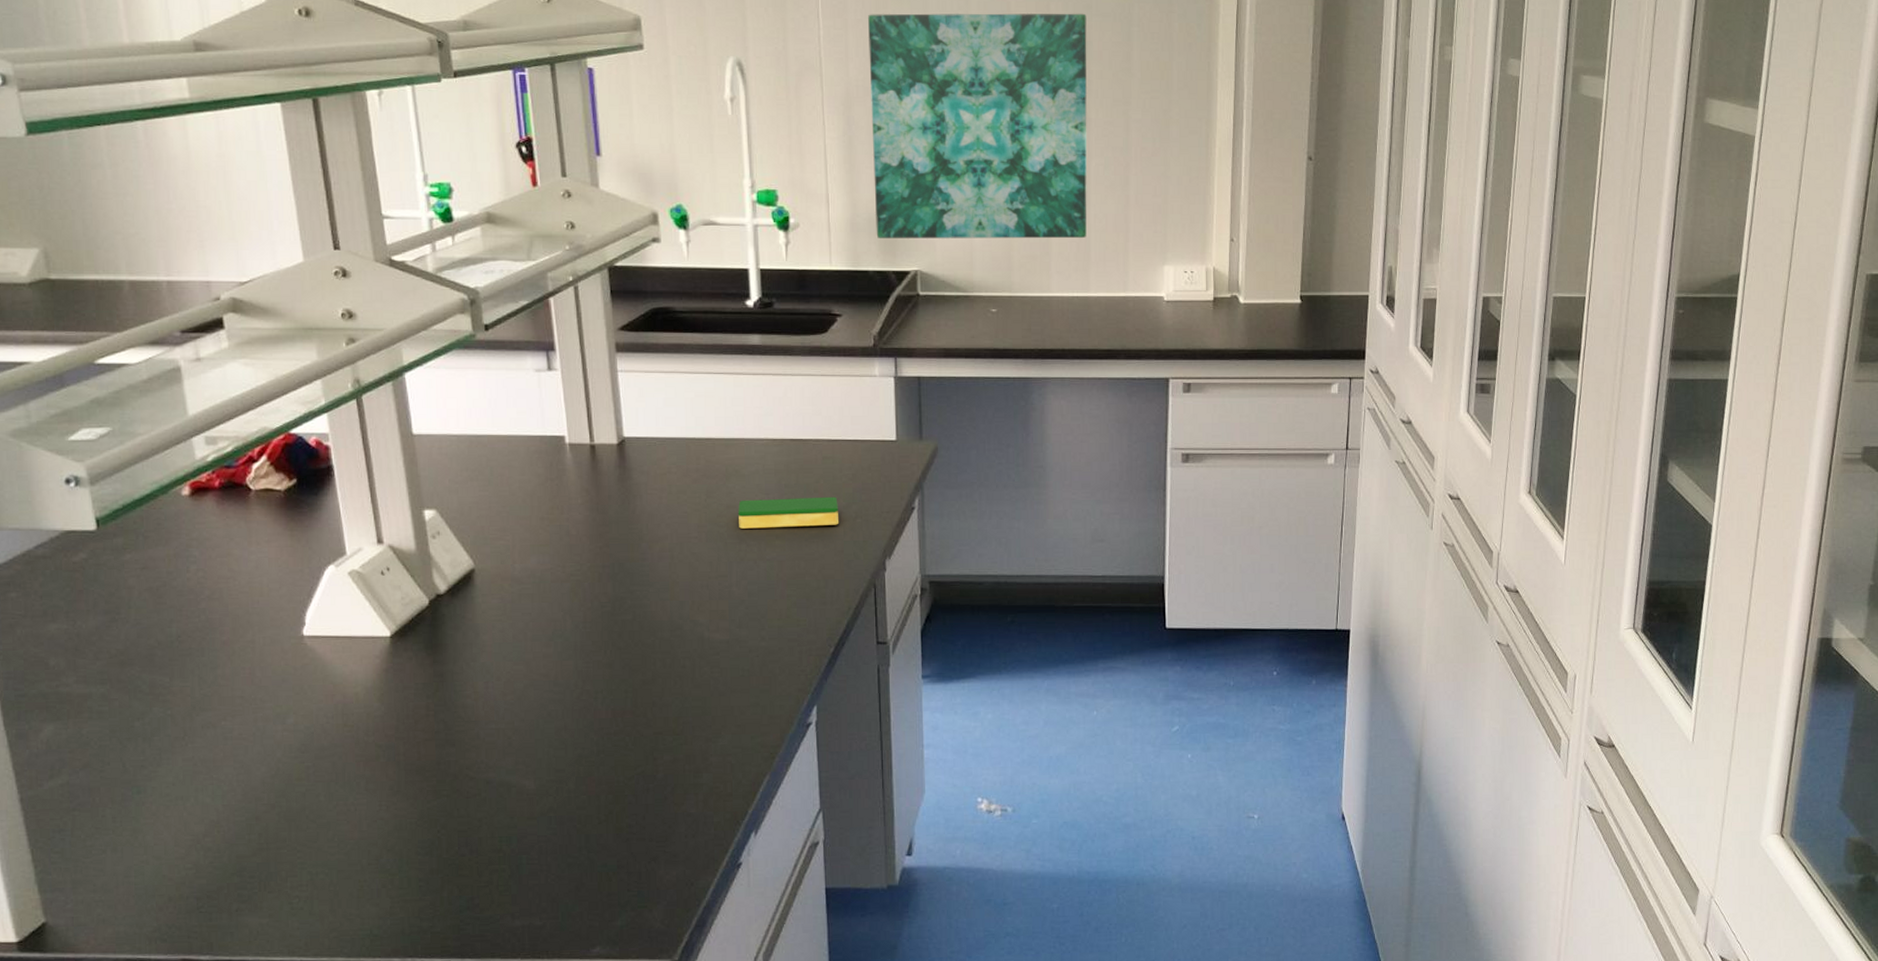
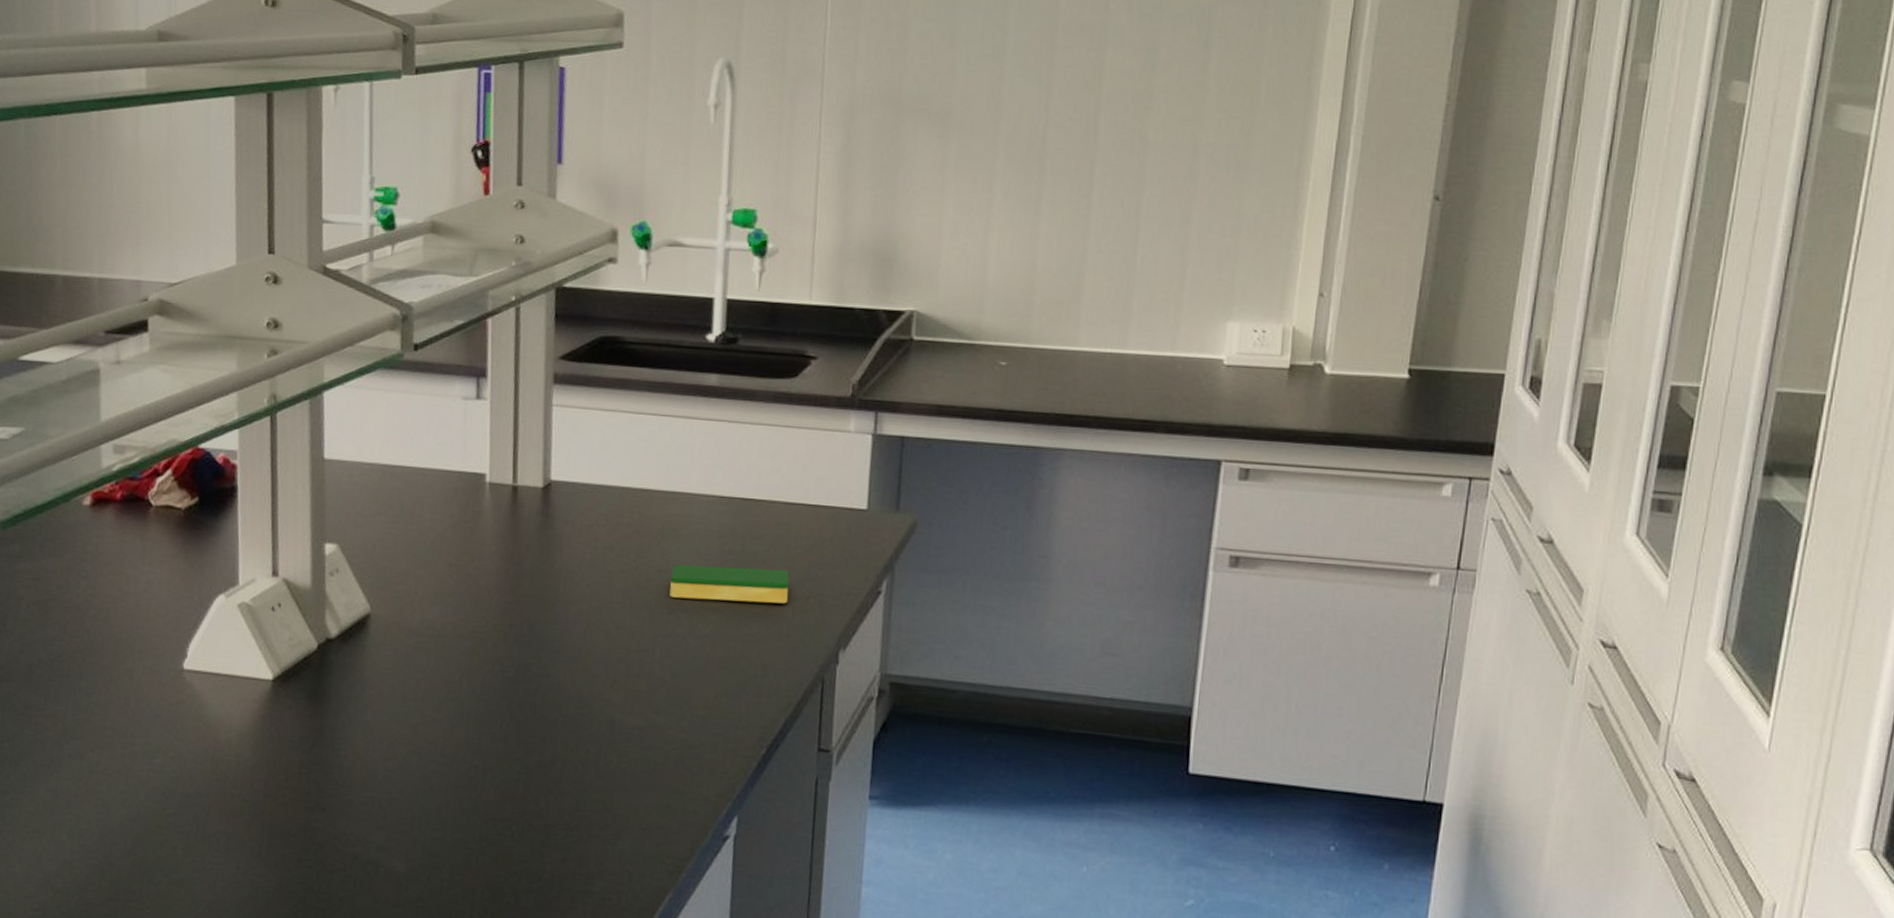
wall art: present [868,13,1087,239] -> none [868,12,1155,284]

